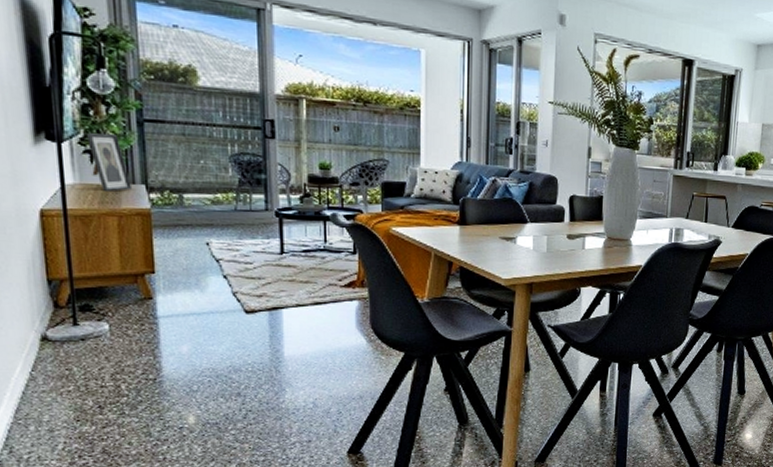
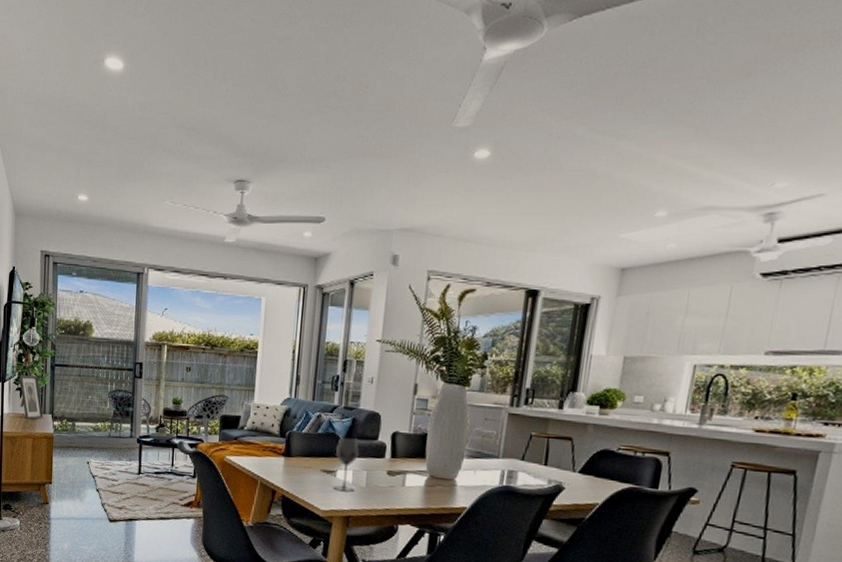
wineglass: none [514,202,538,259] -> present [333,437,359,492]

